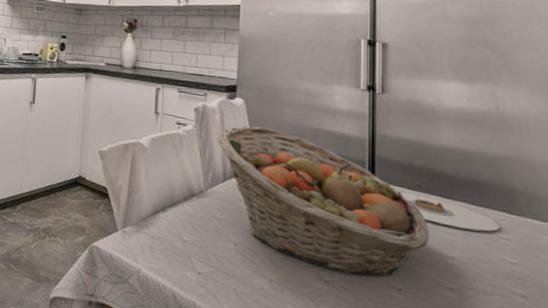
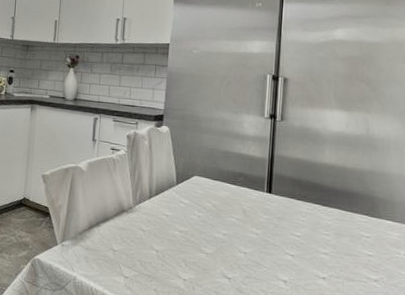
fruit basket: present [218,125,430,277] -> none [146,150,311,272]
plate: present [401,191,499,232] -> none [291,202,362,232]

